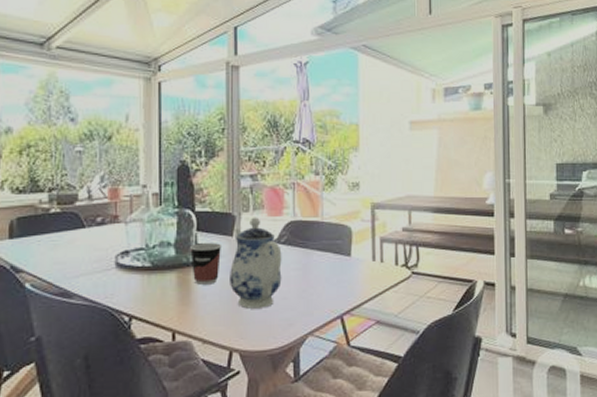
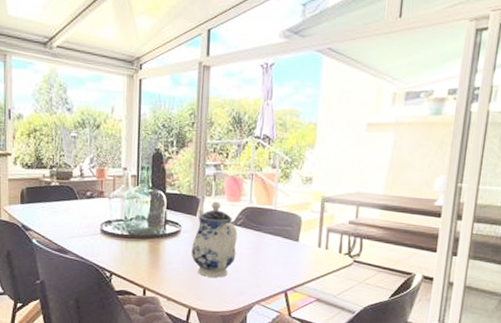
cup: present [189,243,222,285] -> none [159,219,187,254]

